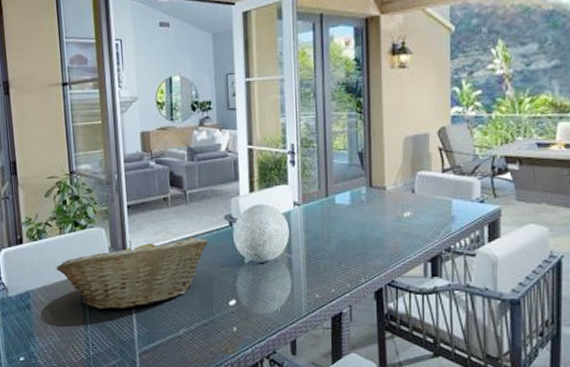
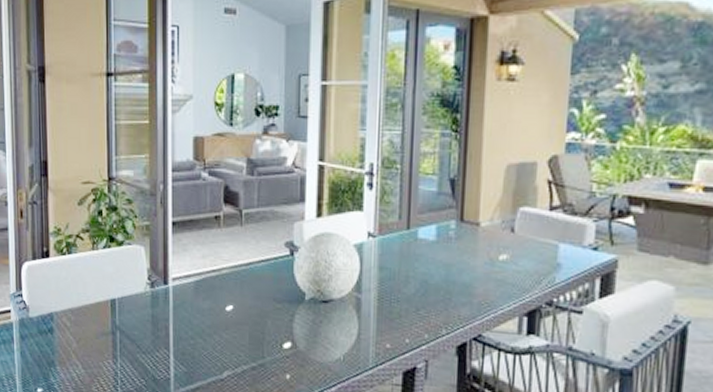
fruit basket: present [56,238,208,309] -> none [85,263,263,343]

